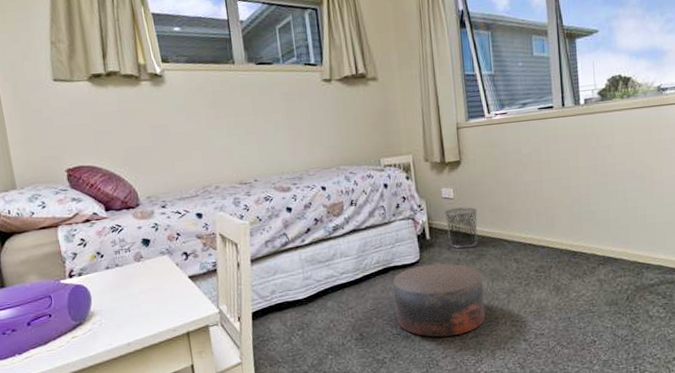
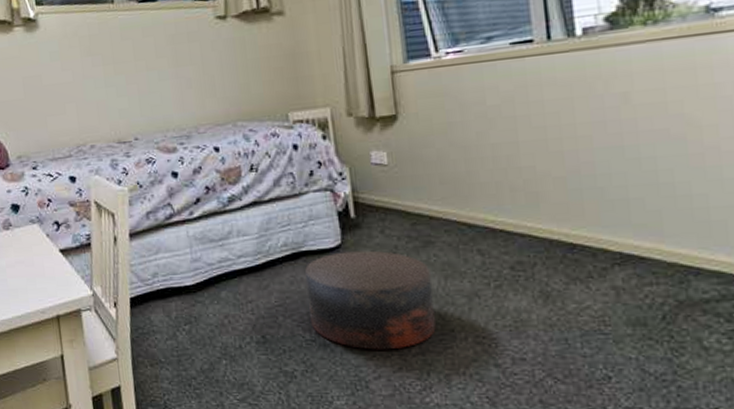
waste bin: present [444,207,478,249] -> none [374,176,424,232]

